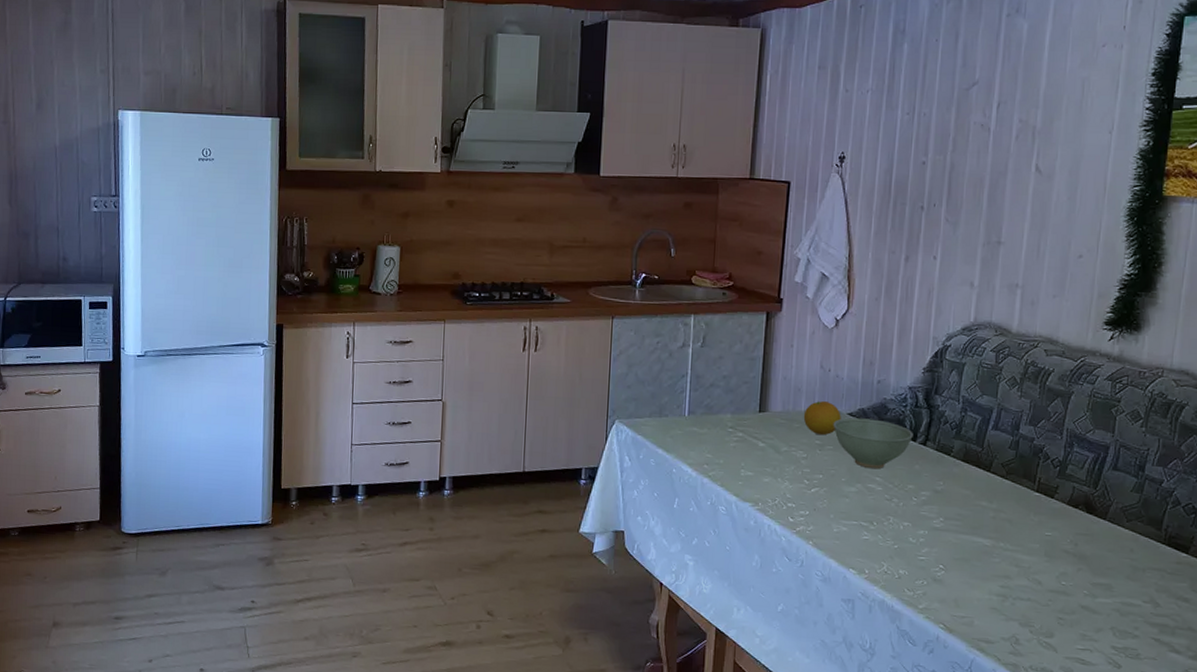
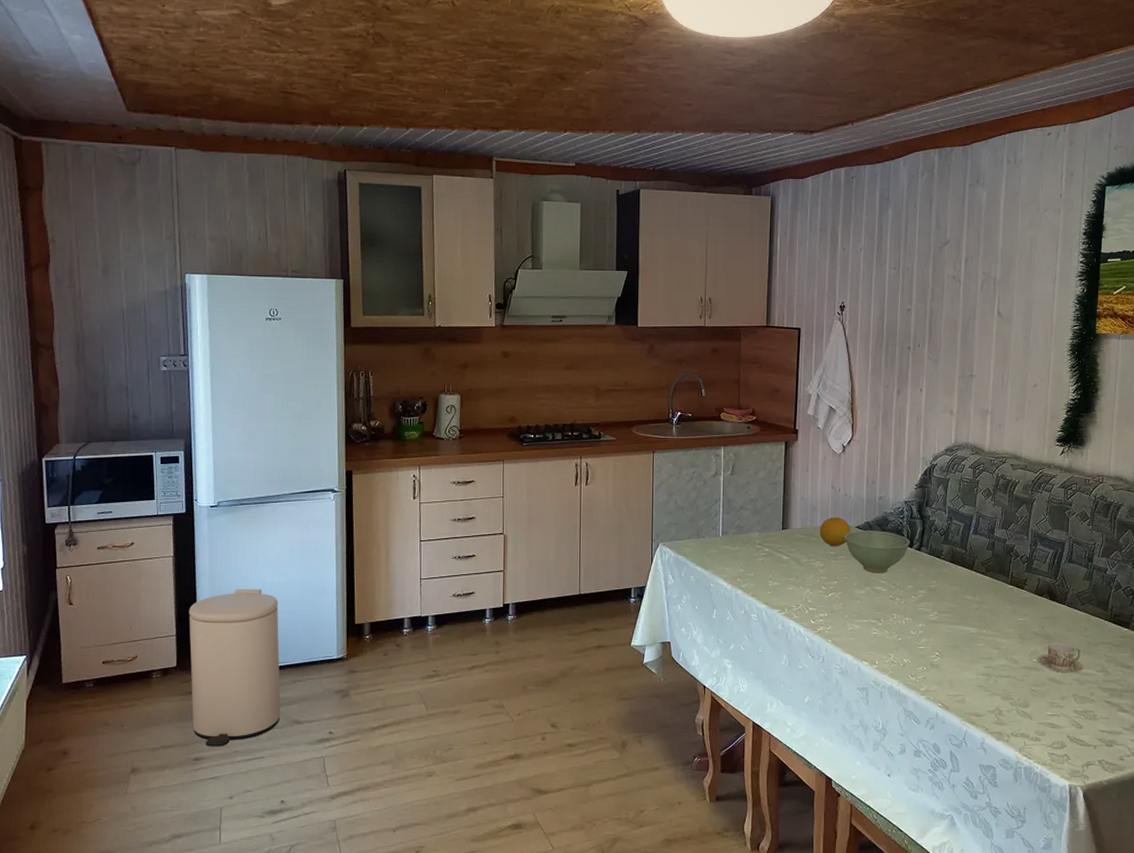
pedal bin: none [113,443,203,607] -> present [189,588,281,747]
teacup: none [1067,563,1128,603] -> present [1037,642,1085,674]

